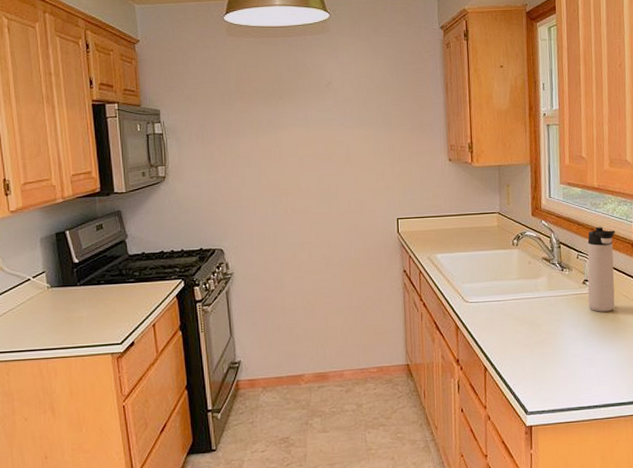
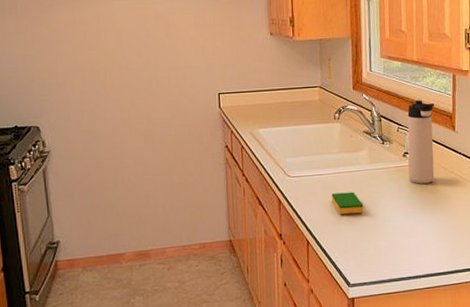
dish sponge: none [509,318,542,342] -> present [331,192,364,215]

